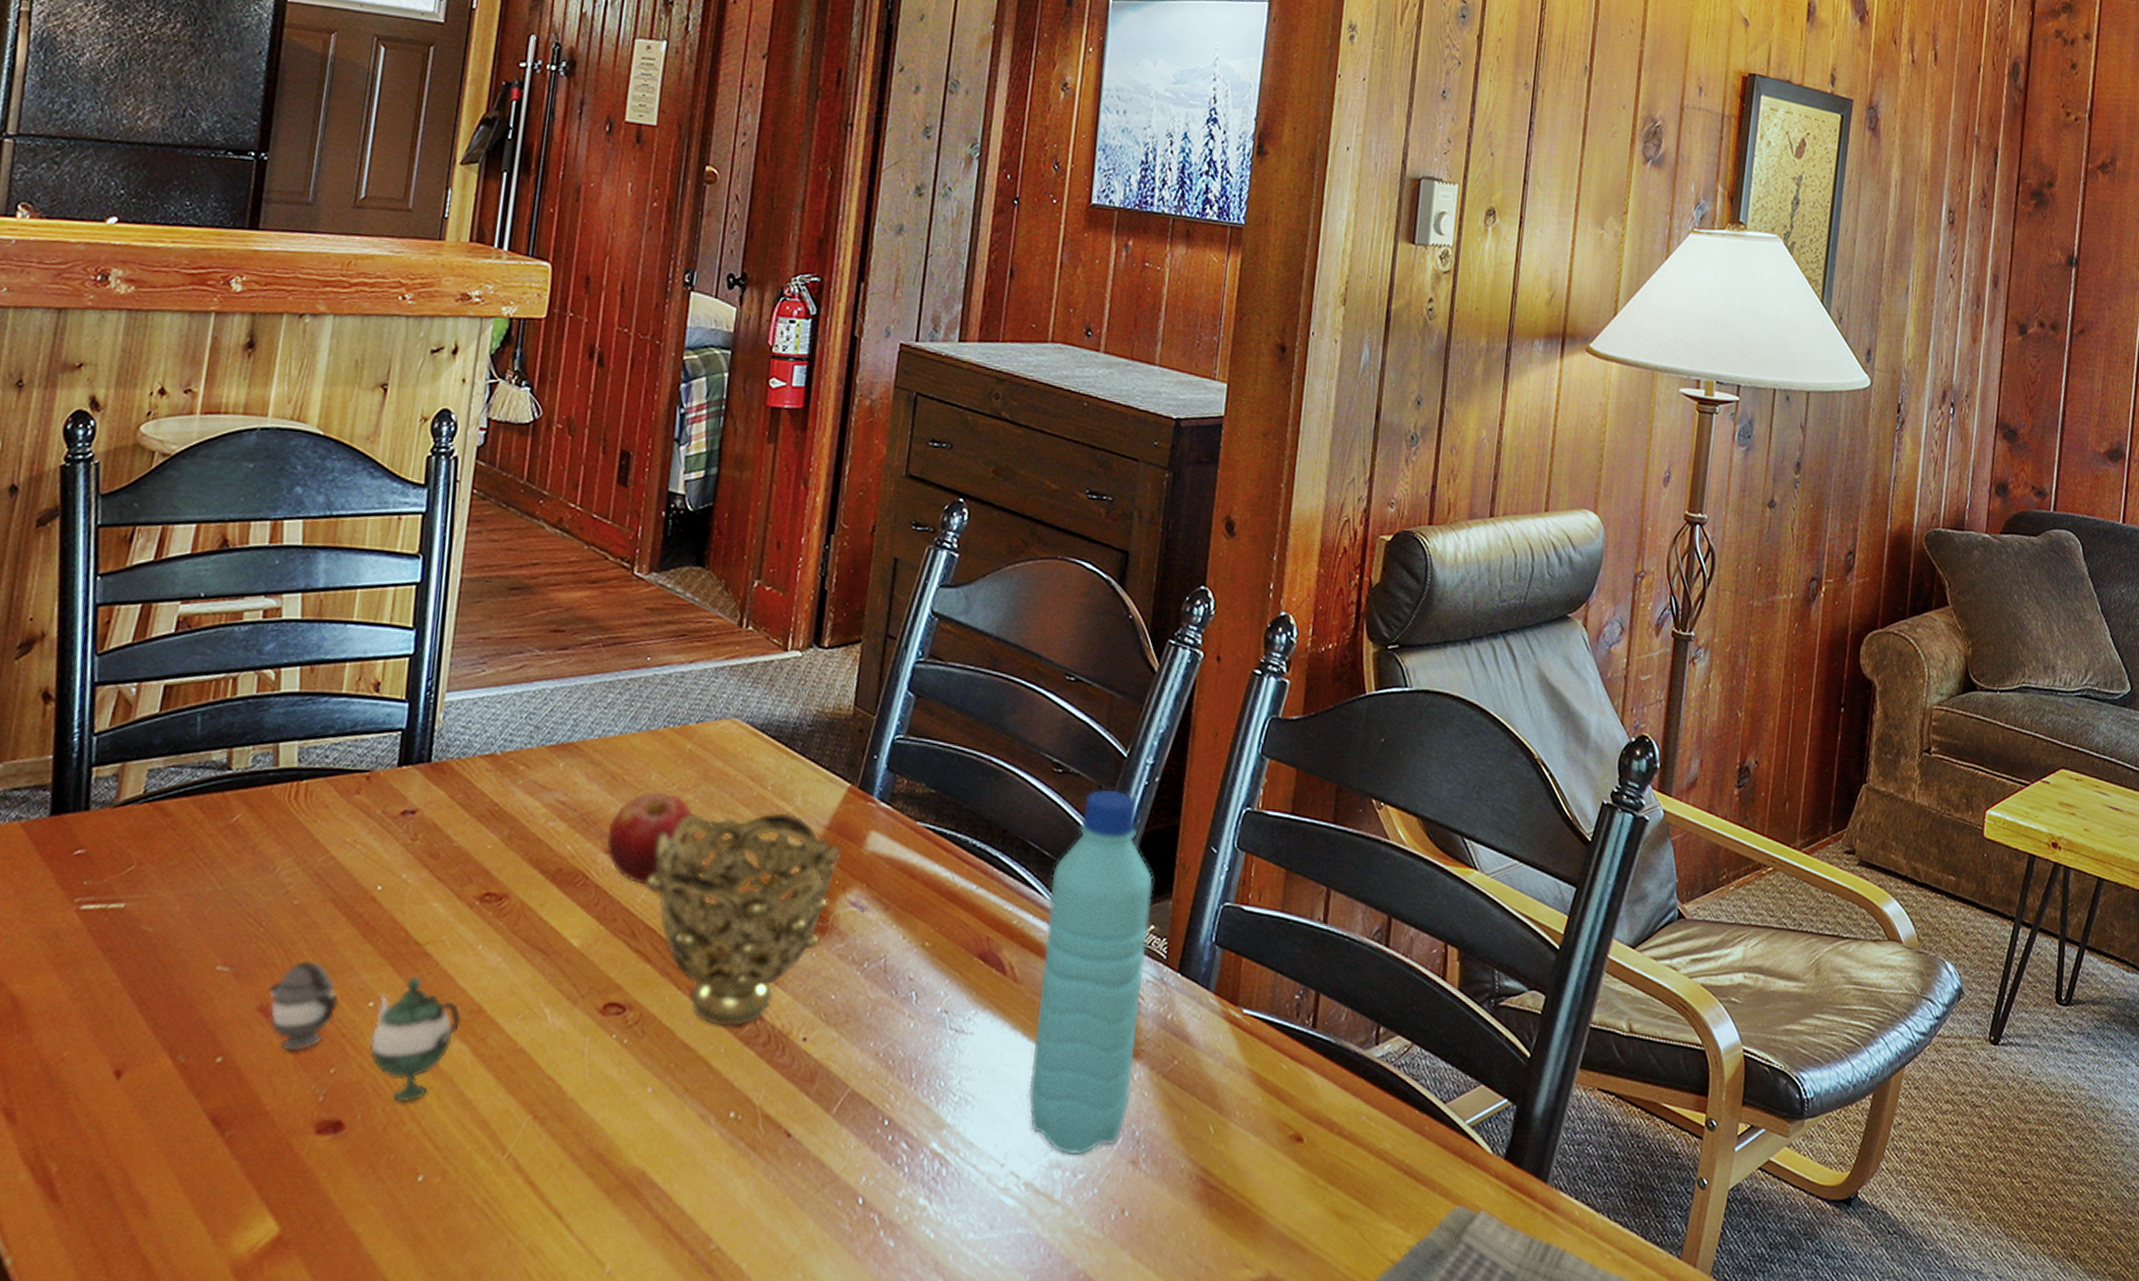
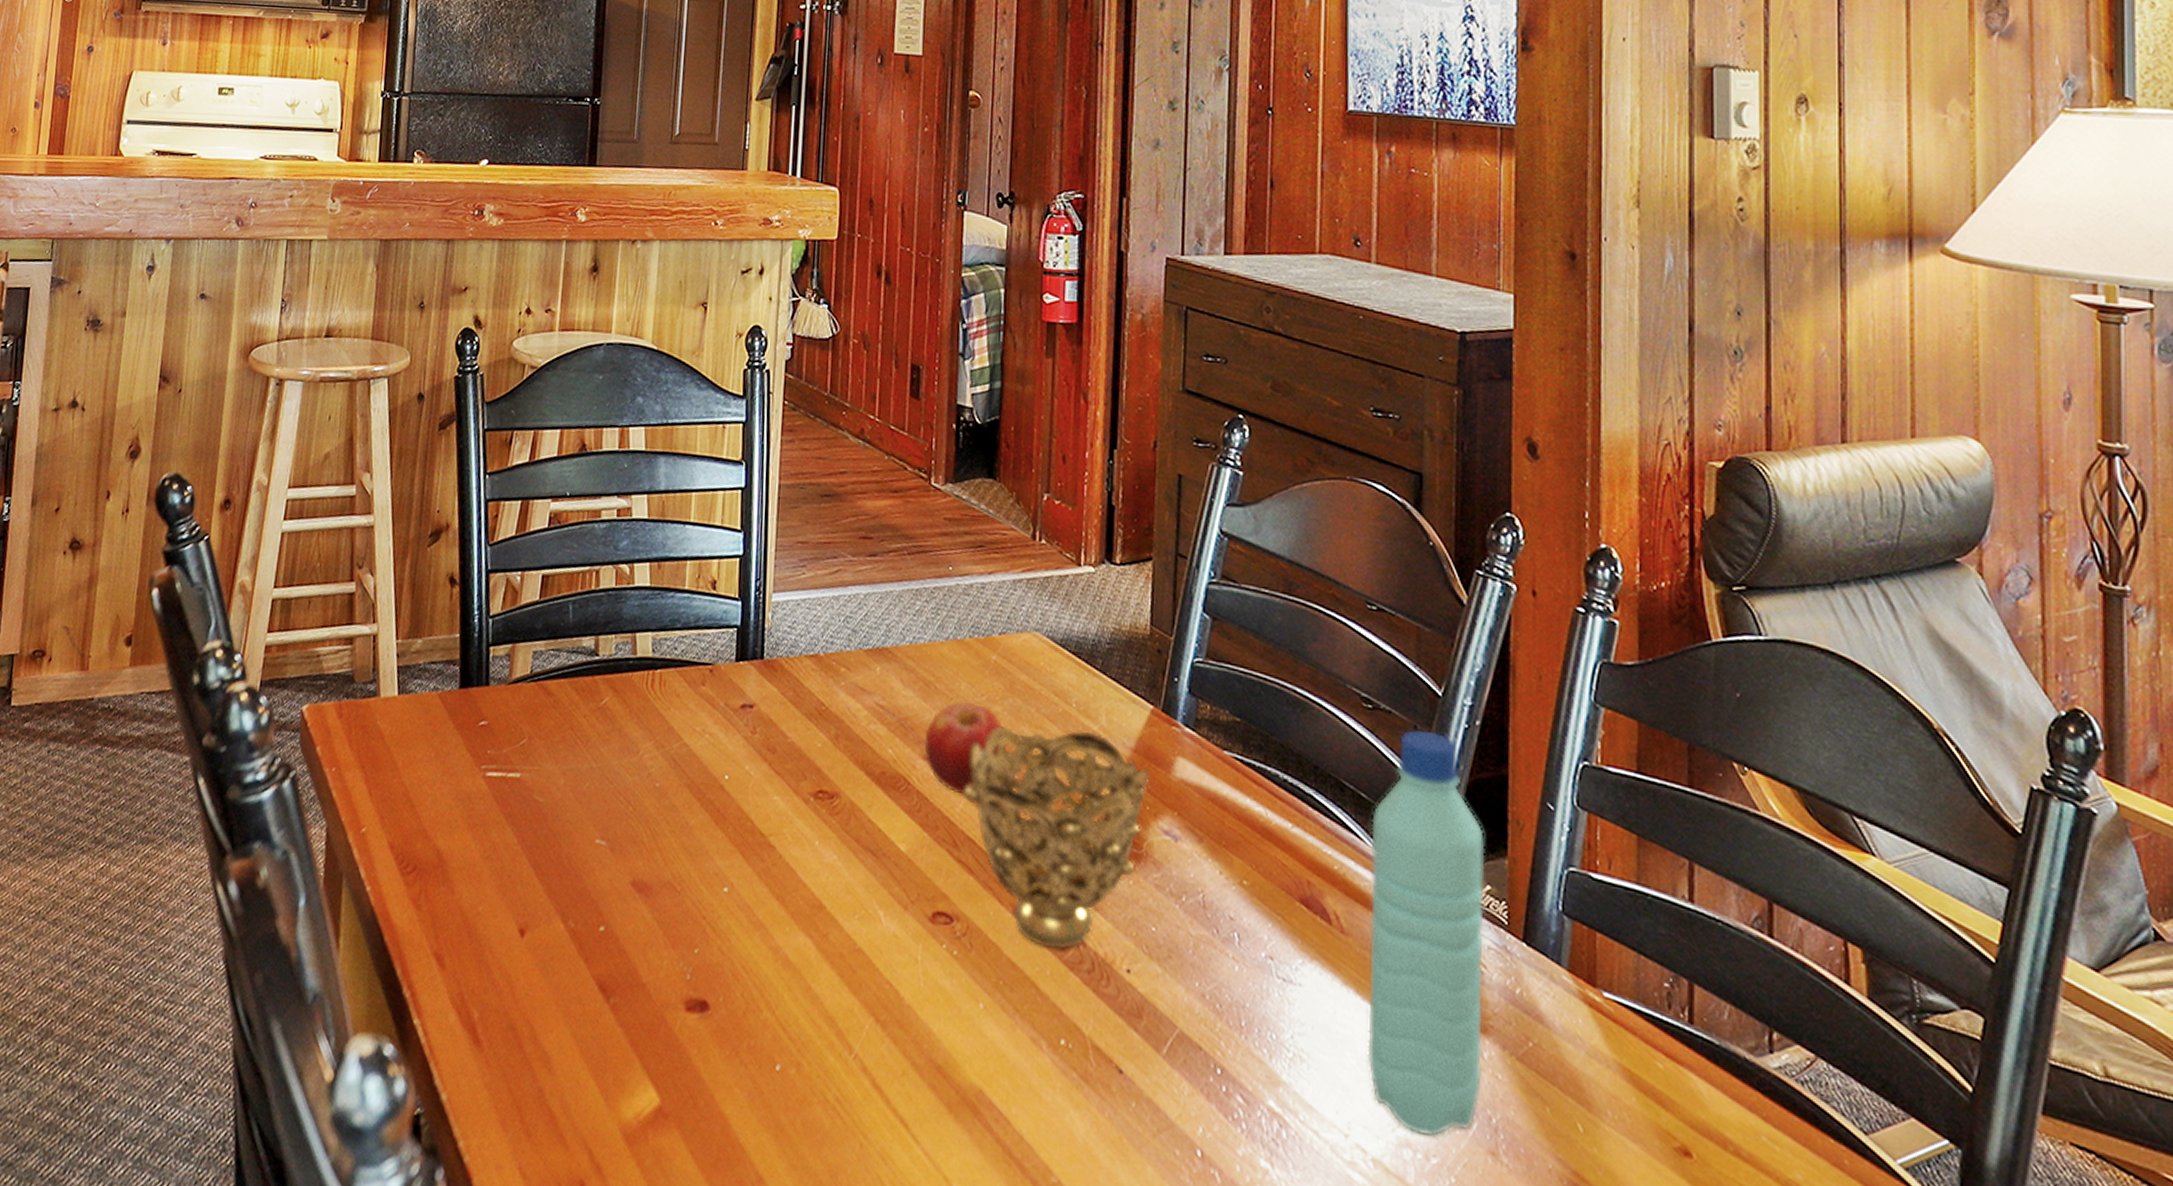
teapot: present [268,961,462,1103] -> none [639,841,806,991]

